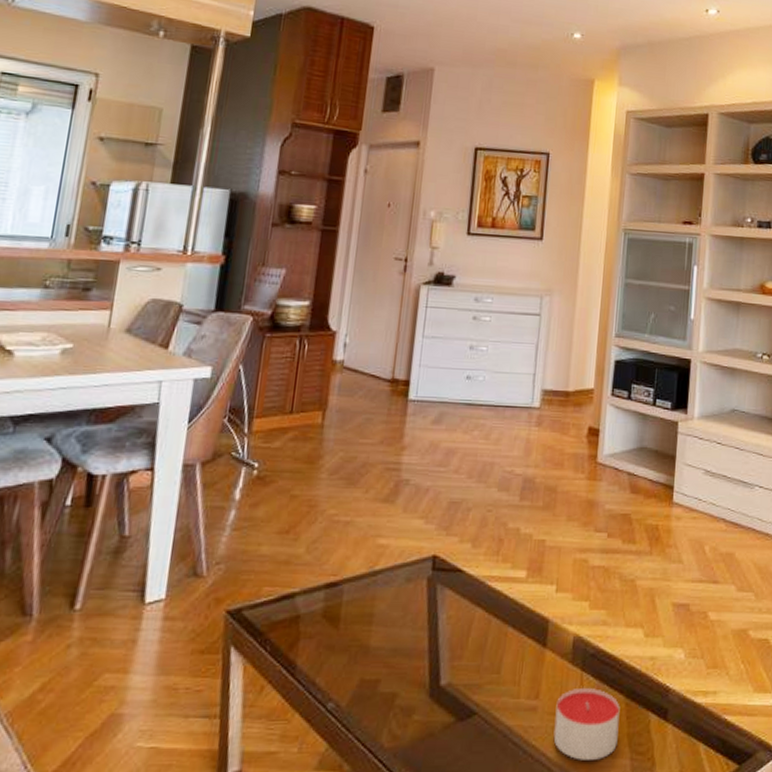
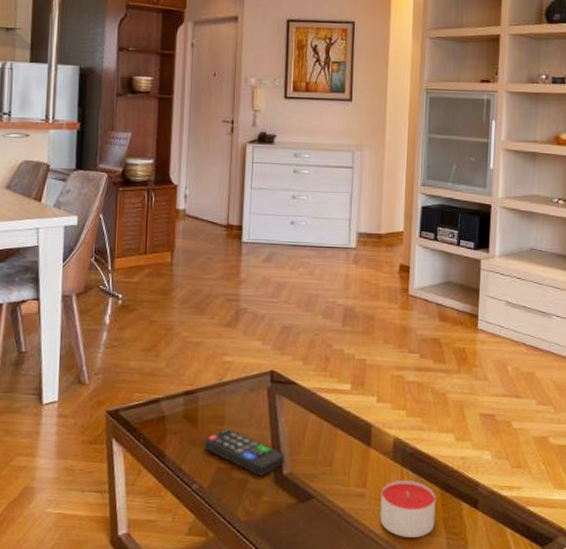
remote control: none [345,629,444,689] -> present [204,428,285,476]

